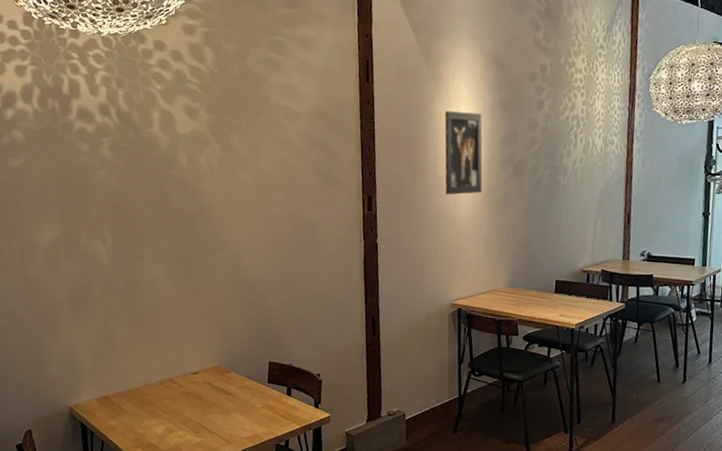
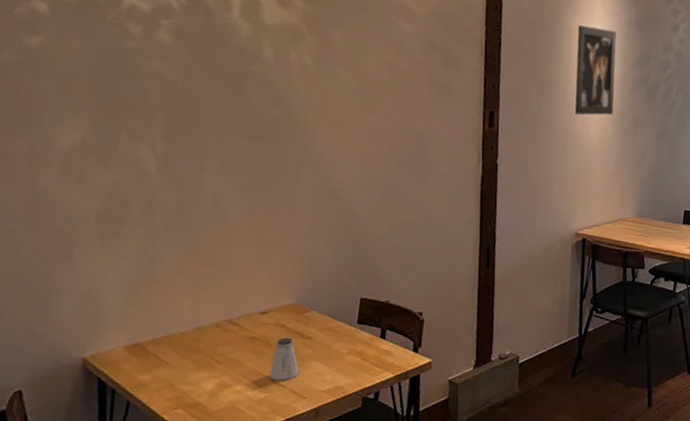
saltshaker: none [202,393,225,429] -> present [268,337,299,381]

